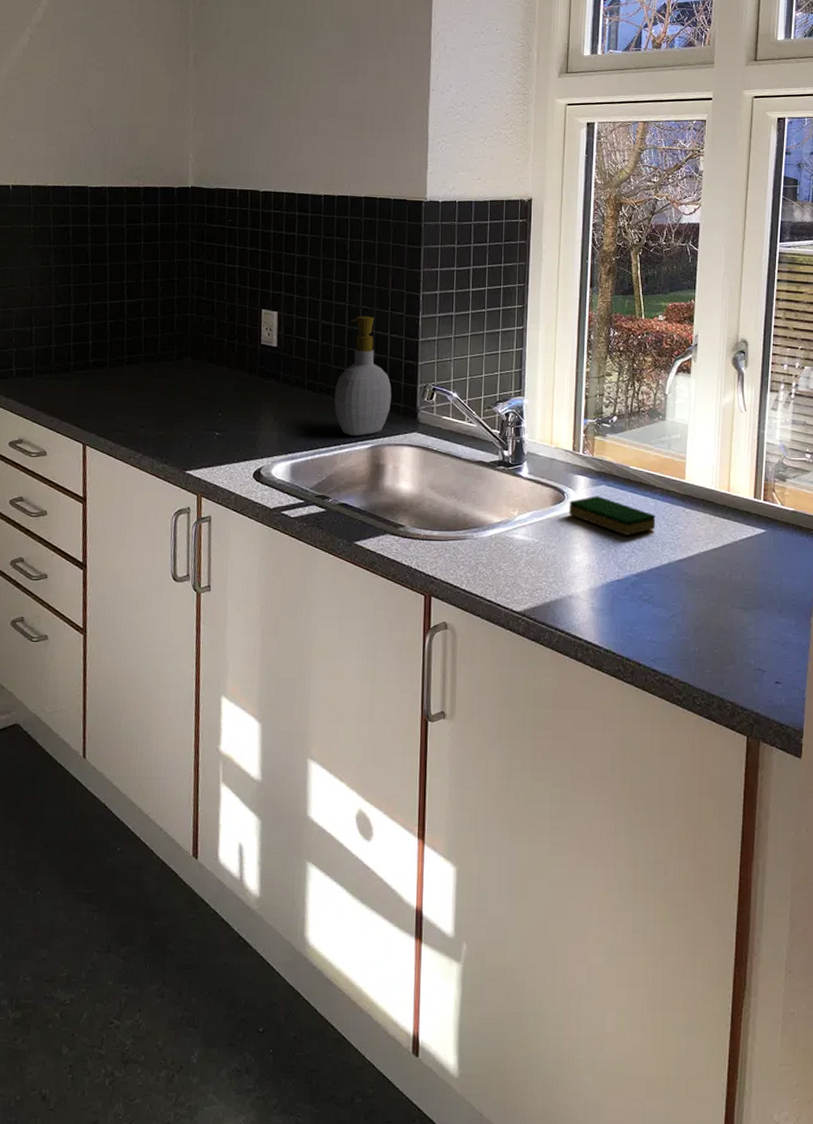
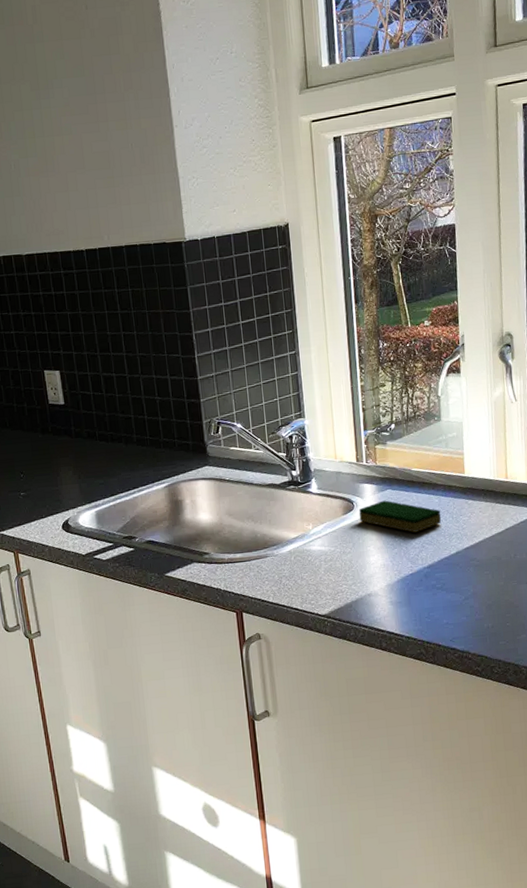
soap bottle: present [334,315,392,436] -> none [125,362,180,478]

